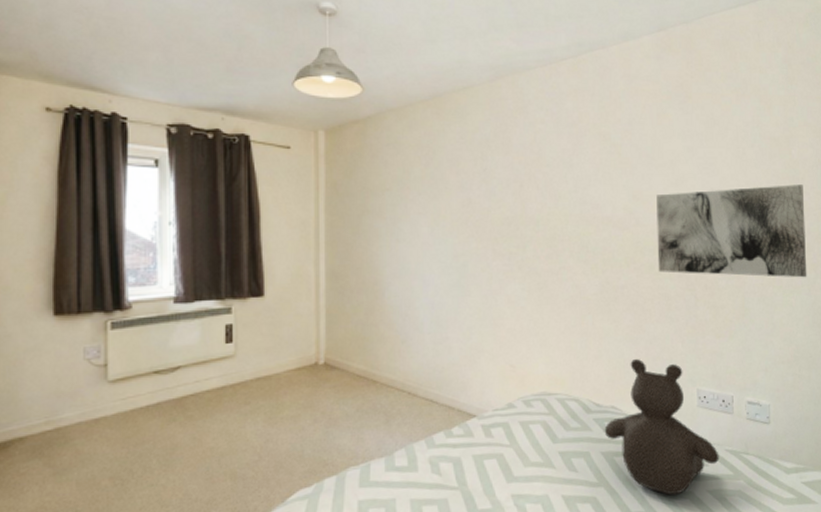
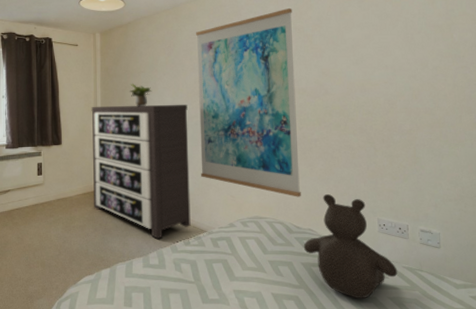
dresser: none [310,237,454,430] -> present [91,104,191,239]
potted plant: none [369,207,401,241] -> present [130,84,152,107]
wall art: none [465,105,603,365] -> present [196,7,301,197]
wall art: present [656,185,807,278] -> none [341,61,470,134]

